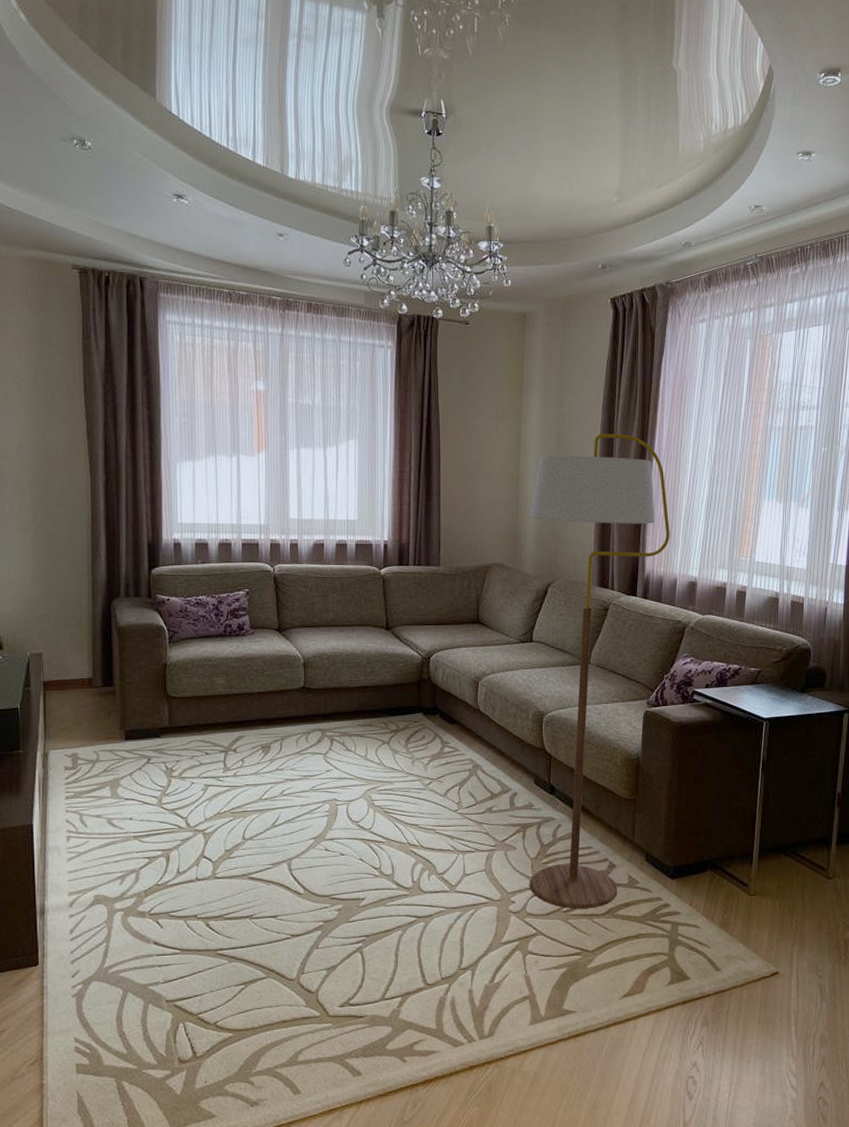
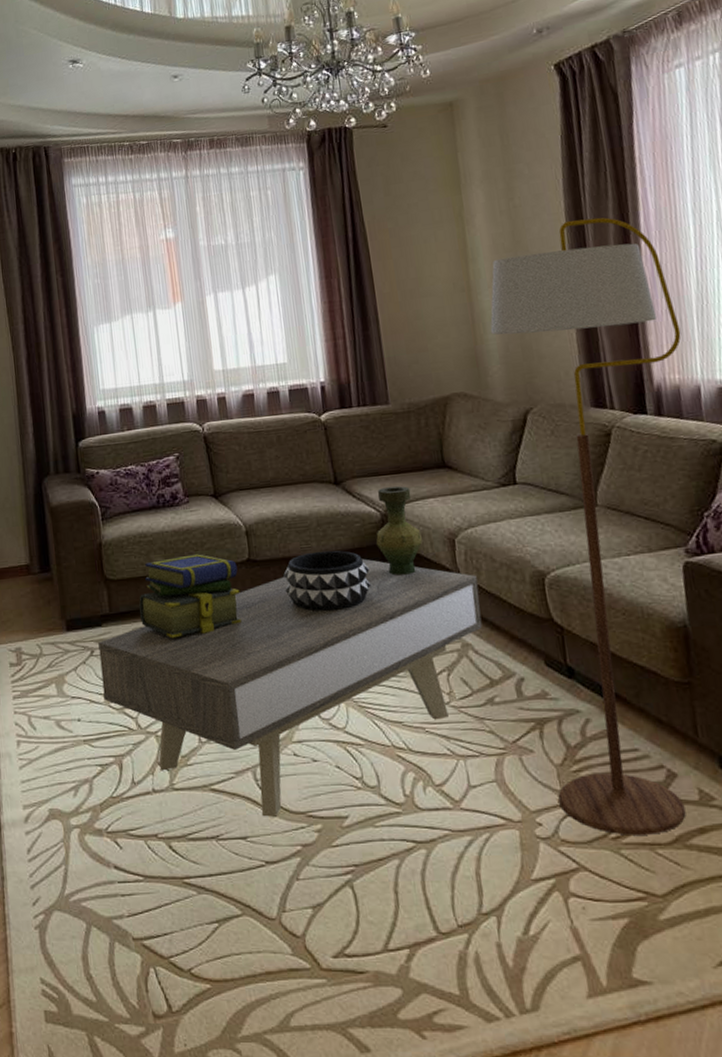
coffee table: none [156,693,492,900] -> present [98,558,483,817]
stack of books: none [197,679,293,751] -> present [139,554,242,639]
decorative bowl: none [333,684,407,734] -> present [283,550,371,612]
vase: none [414,635,452,708] -> present [375,486,422,576]

